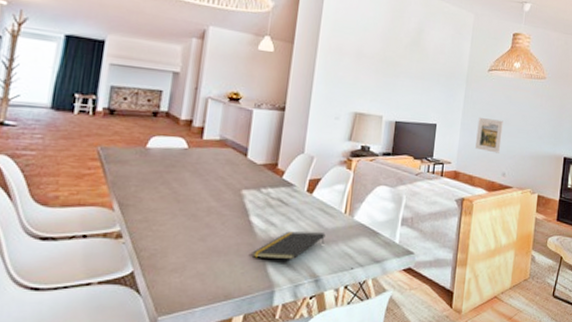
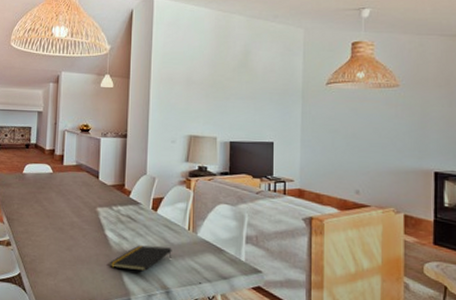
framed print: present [475,117,503,153] -> none [320,132,351,170]

